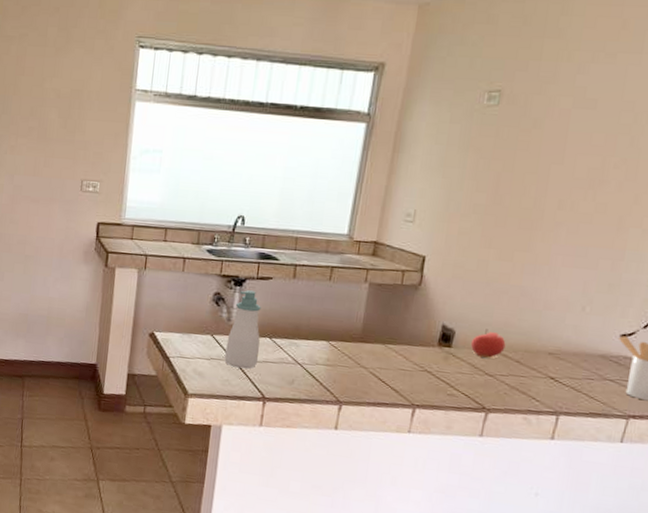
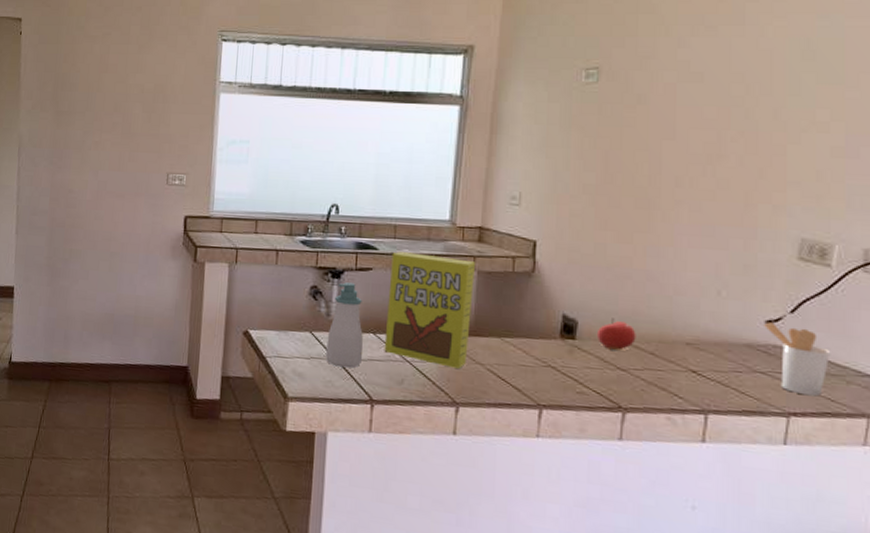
cereal box: none [278,263,368,371] -> present [384,252,475,369]

